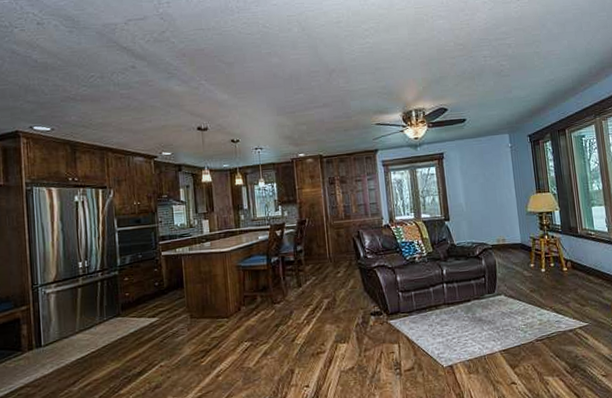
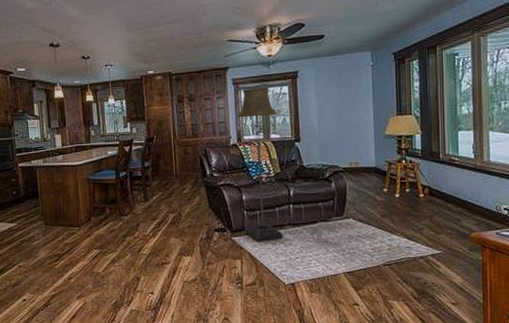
floor lamp: none [387,168,439,324] -> present [236,87,283,242]

